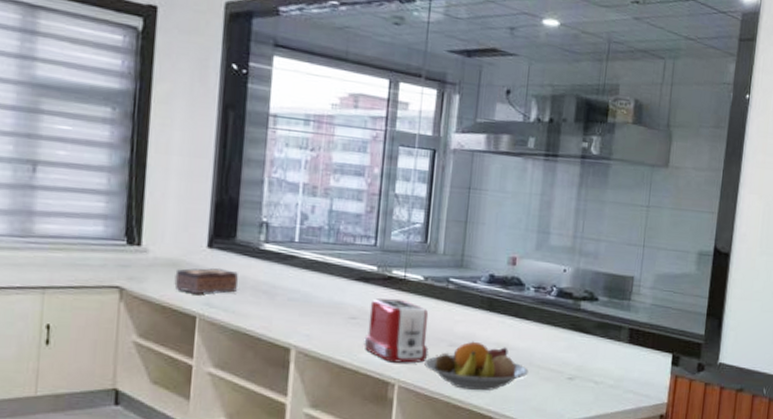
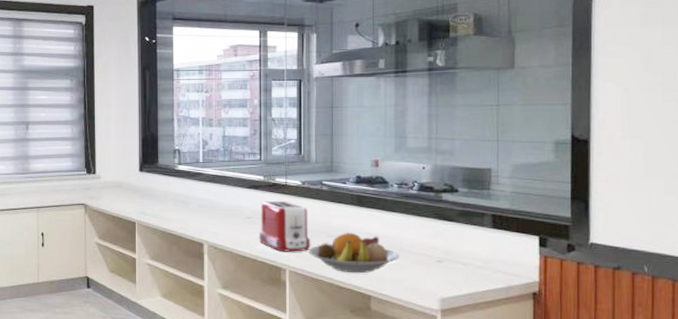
tissue box: present [174,268,239,294] -> none [119,187,163,206]

